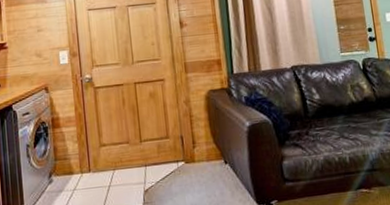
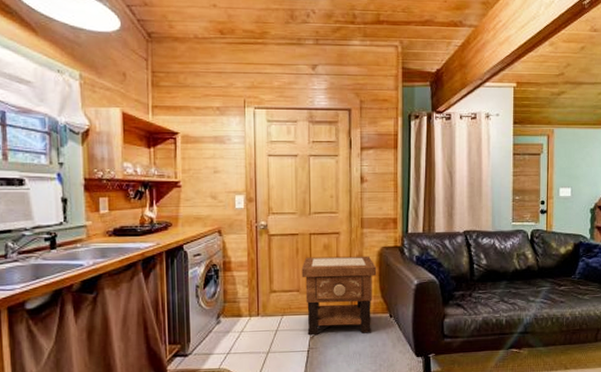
side table: none [129,100,207,188] -> present [301,256,377,335]

